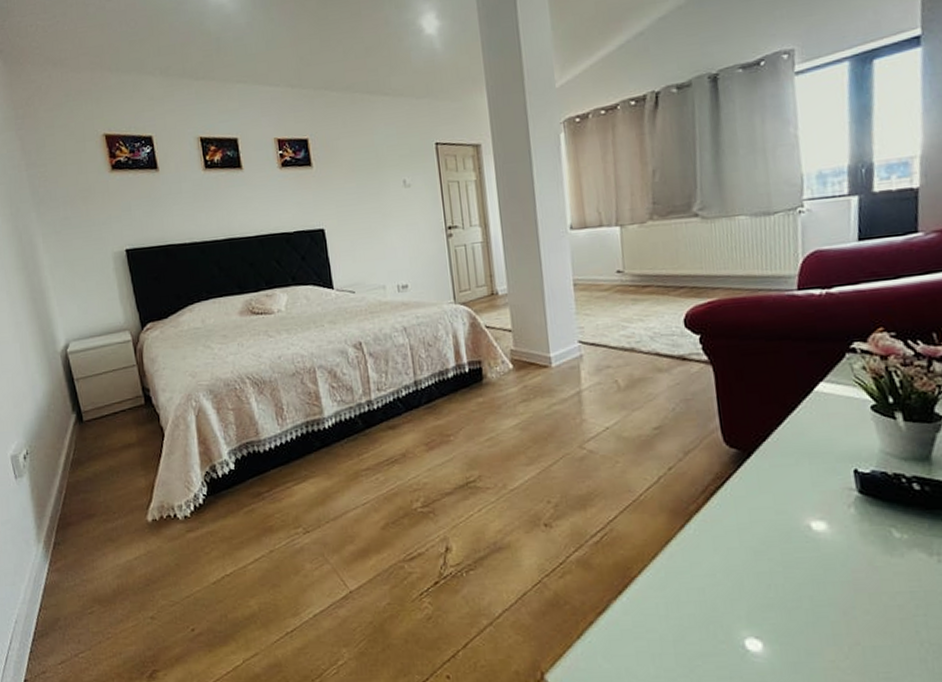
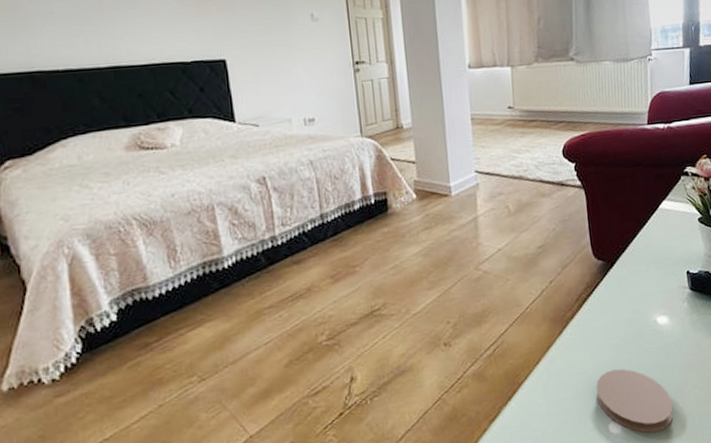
coaster: none [728,576,835,659] -> present [596,368,674,433]

